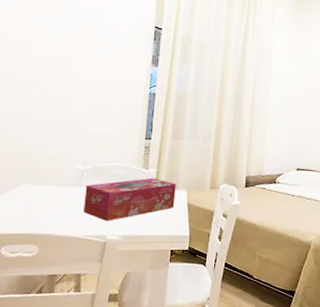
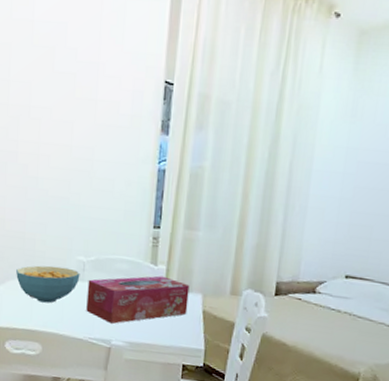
cereal bowl: none [15,175,79,208] -> present [16,265,80,303]

